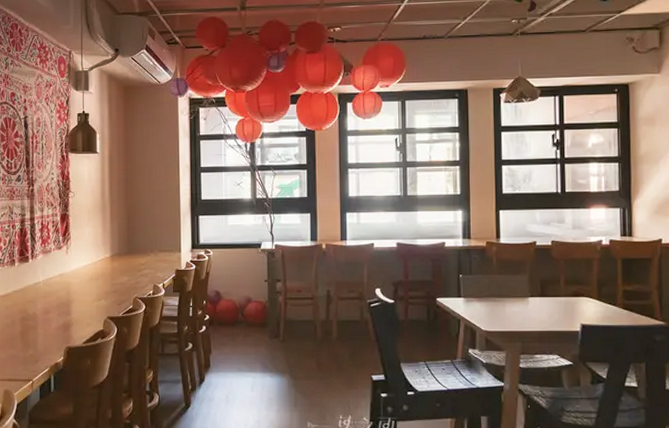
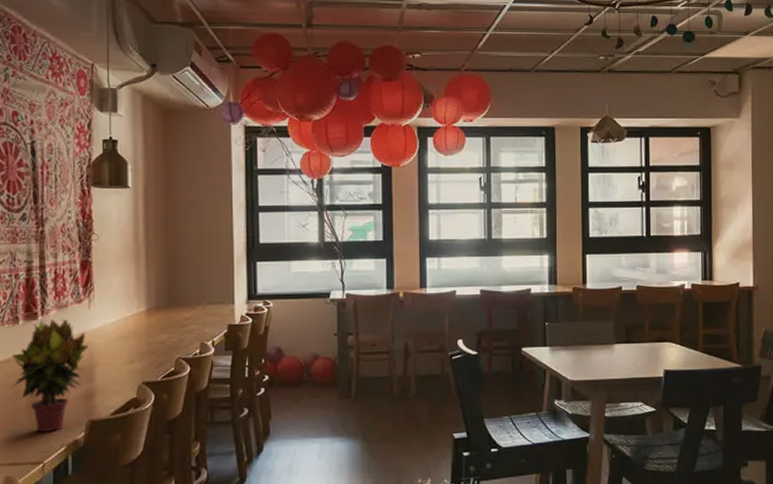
potted plant: none [10,263,67,355] -> present [12,319,89,432]

